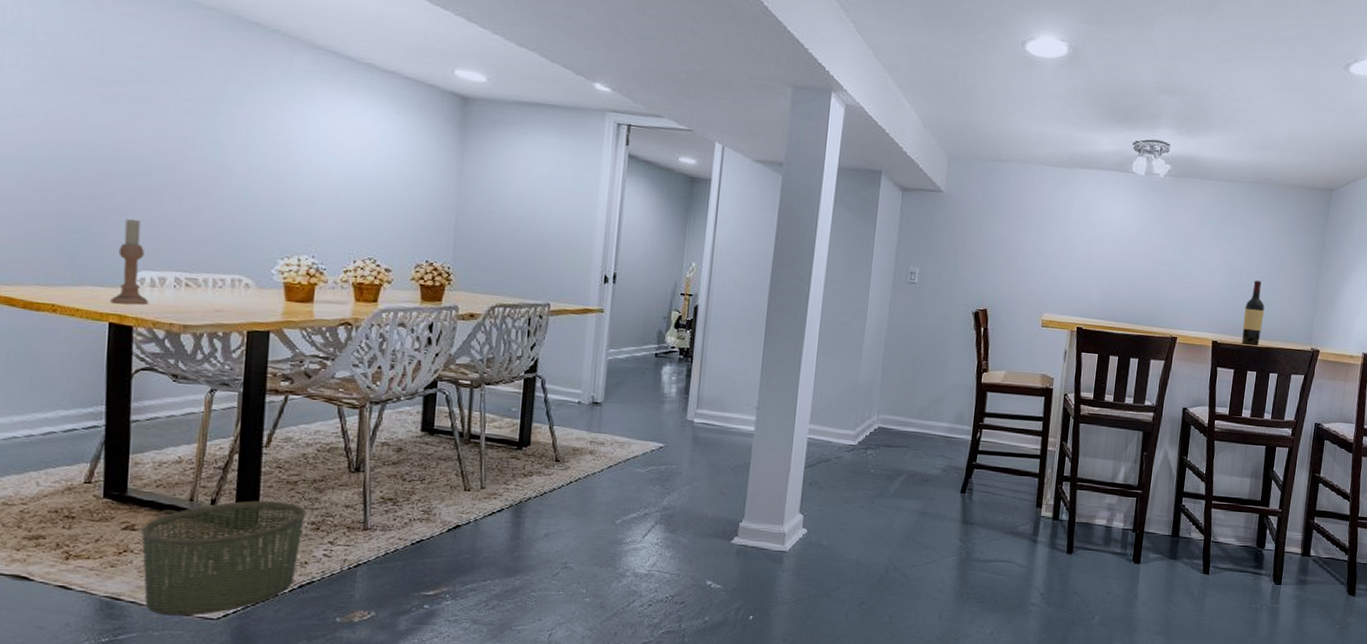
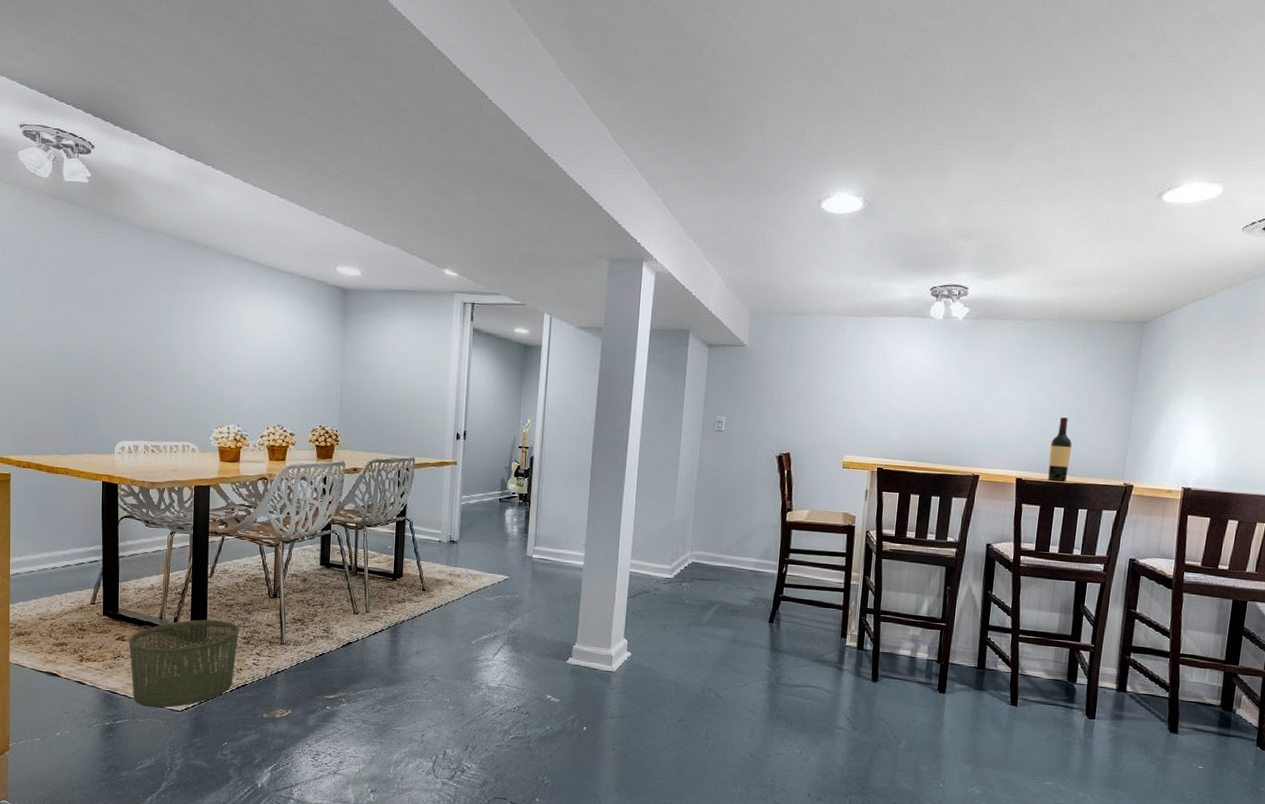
candlestick: present [110,218,149,305] -> none [102,401,128,468]

